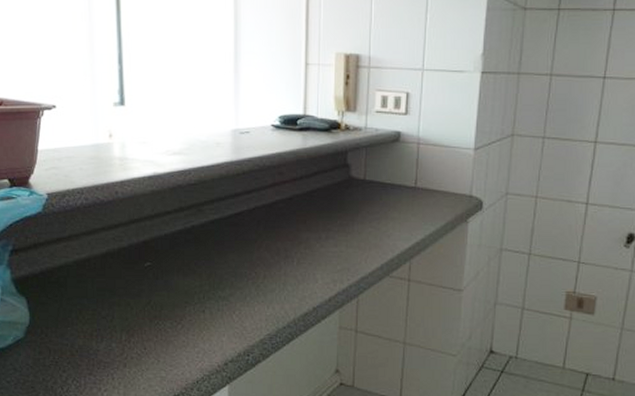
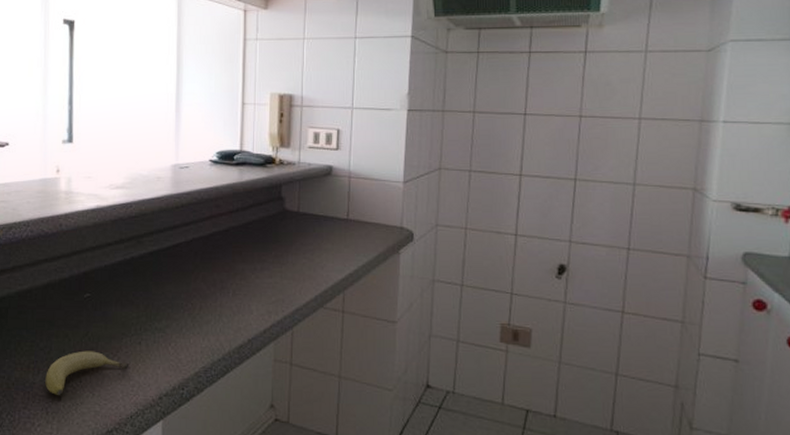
fruit: none [109,319,194,362] -> present [45,351,129,395]

